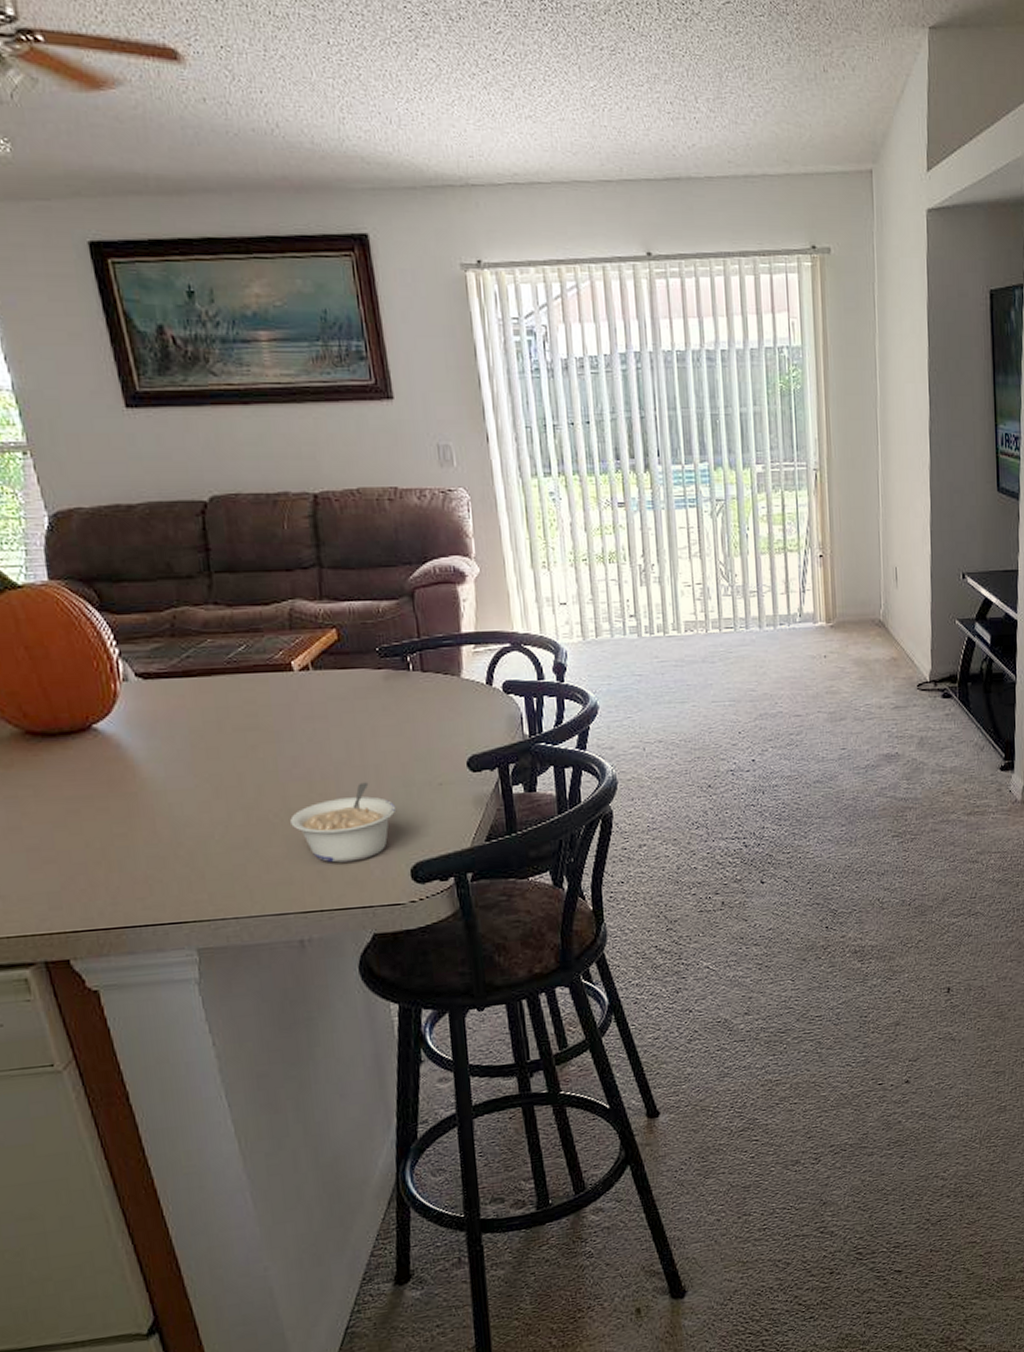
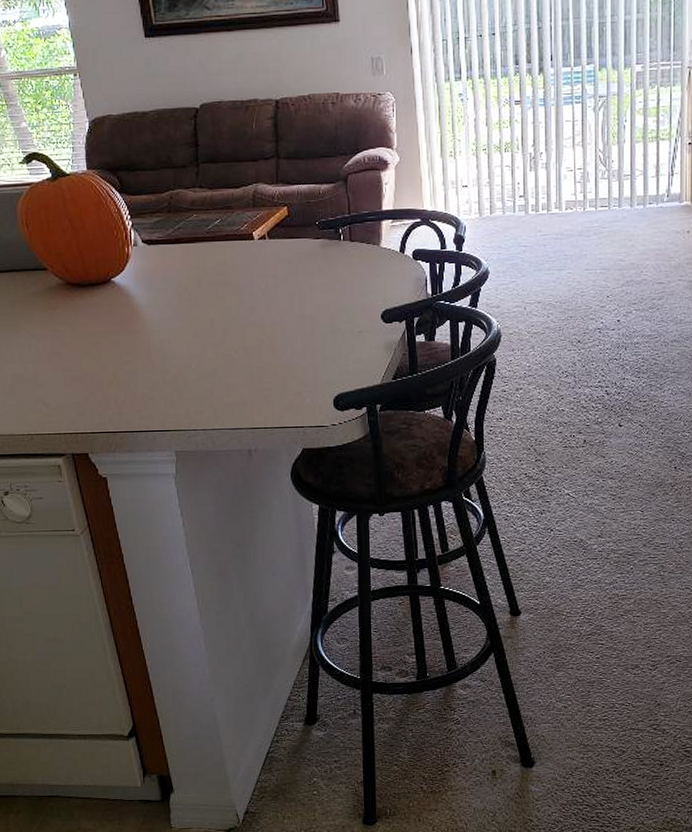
legume: present [290,782,397,863] -> none [246,328,325,391]

